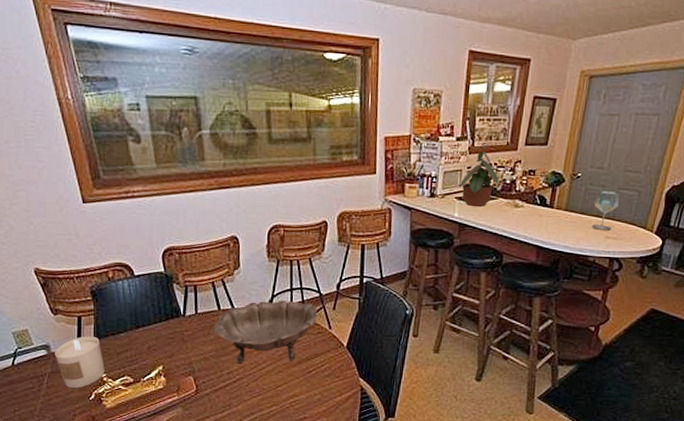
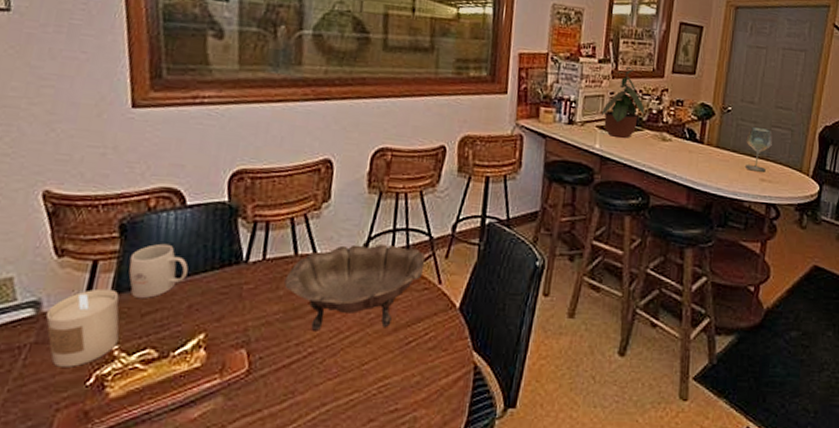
mug: none [102,303,143,343] -> present [128,243,189,299]

